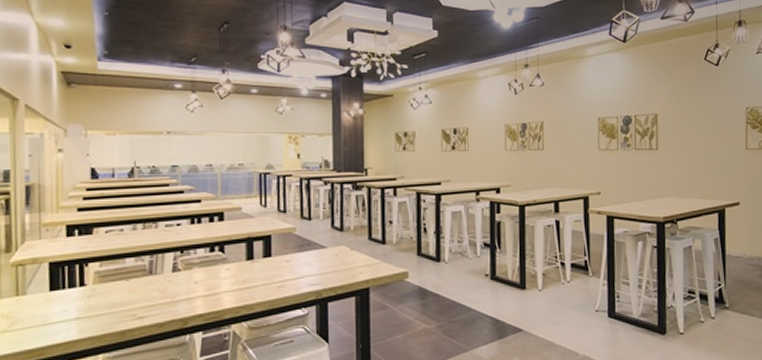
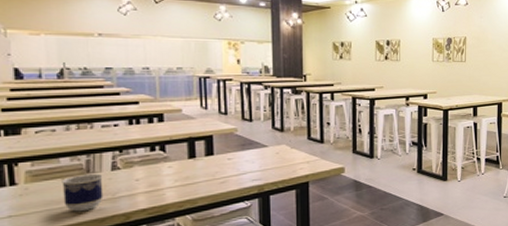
cup: none [126,275,164,316] -> present [62,173,103,212]

